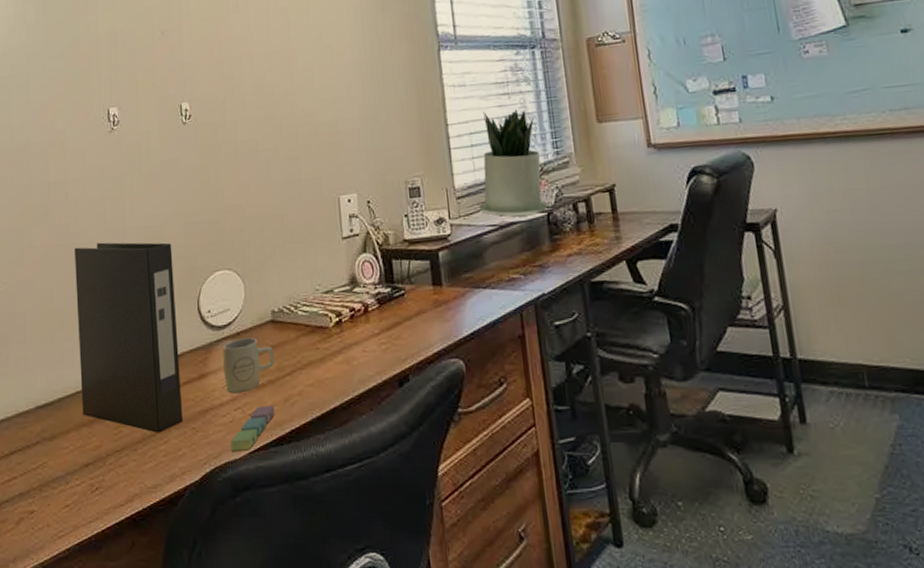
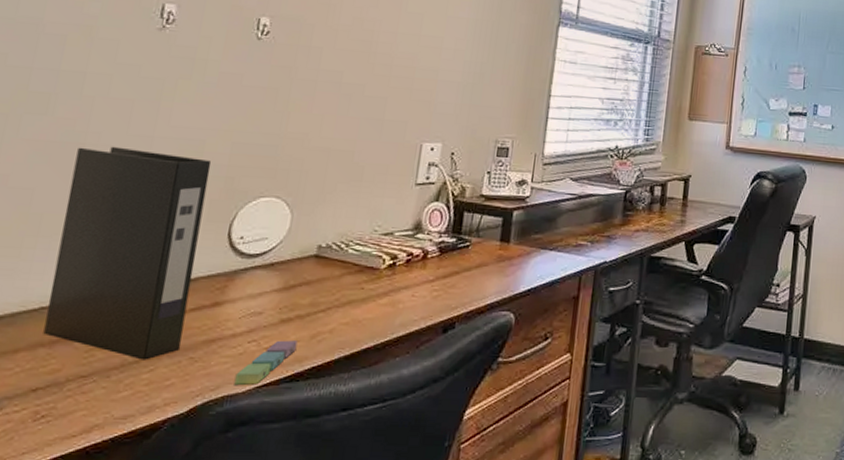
mug: present [223,337,275,394] -> none [243,269,312,326]
planter: present [479,109,548,218] -> none [563,90,634,191]

